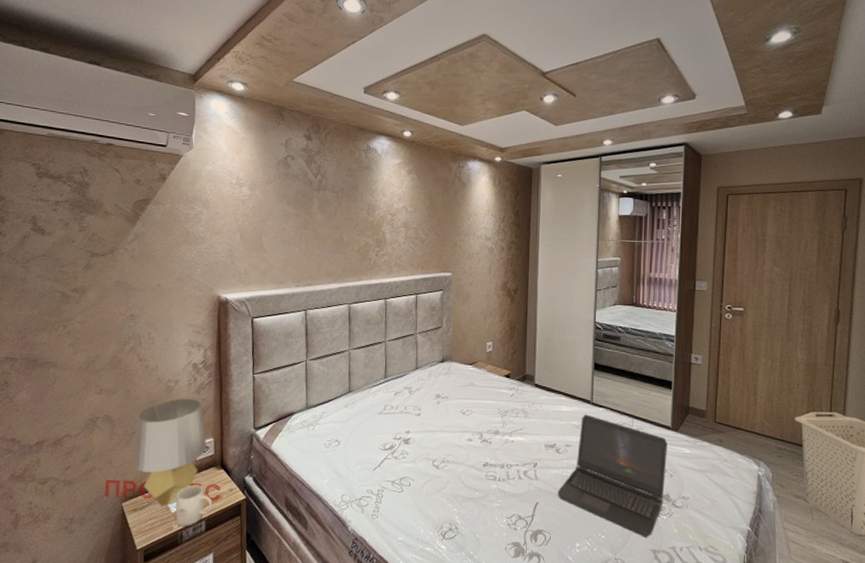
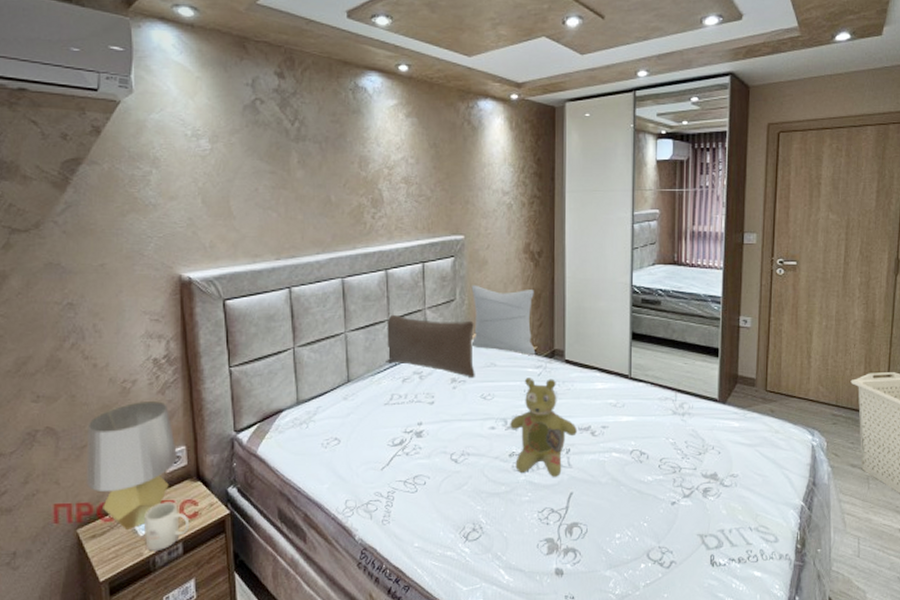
pillow: none [379,335,457,396] -> present [383,313,475,379]
pillow: none [454,315,510,379] -> present [471,285,536,356]
stuffed bear: none [485,398,545,487] -> present [510,378,578,477]
laptop computer: present [557,414,668,537] -> none [593,390,715,522]

